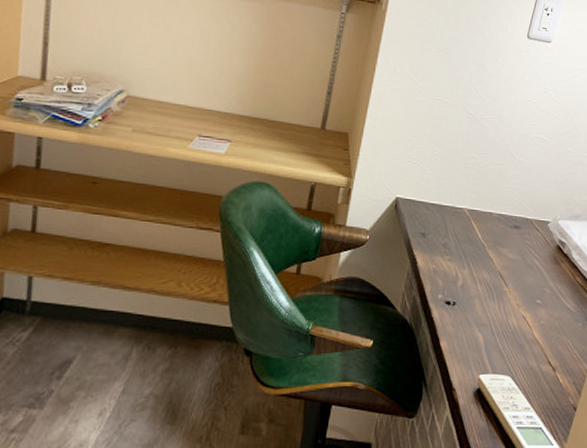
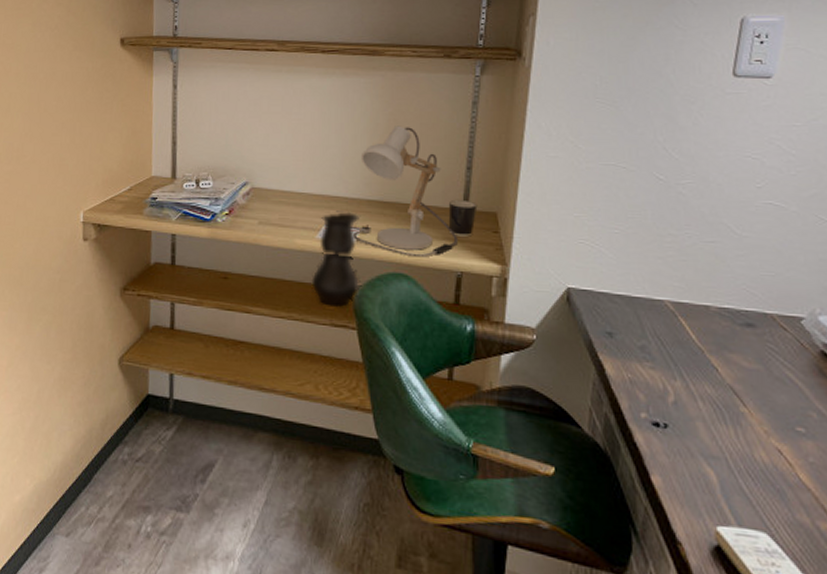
vase: none [181,123,231,211] -> present [311,211,360,307]
desk lamp: none [224,49,315,169] -> present [353,126,458,258]
mug: none [307,120,334,153] -> present [448,200,478,237]

